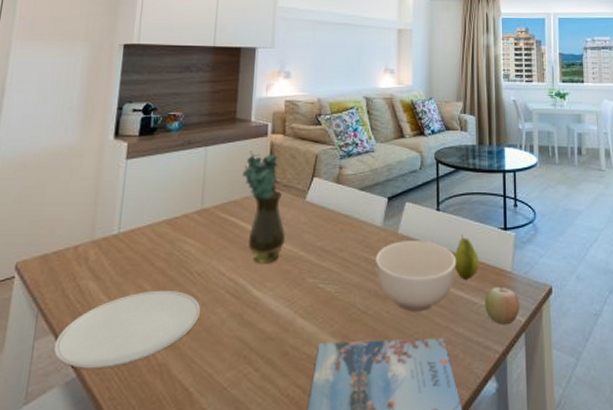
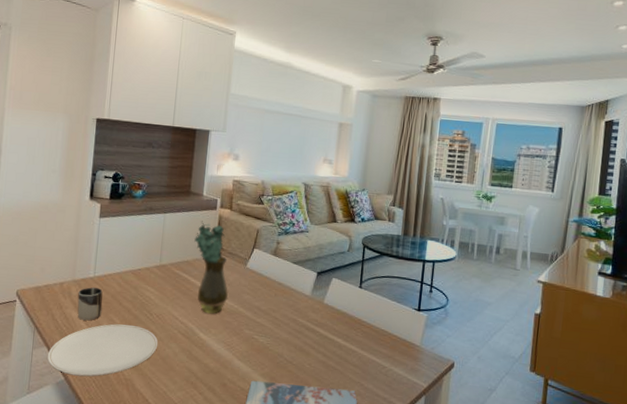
cup: none [95,247,130,292] -> present [77,287,103,321]
bowl: present [376,241,457,311] -> none [302,309,373,367]
fruit: present [454,235,479,280] -> none [369,310,392,348]
fruit: present [485,284,520,325] -> none [393,354,424,388]

